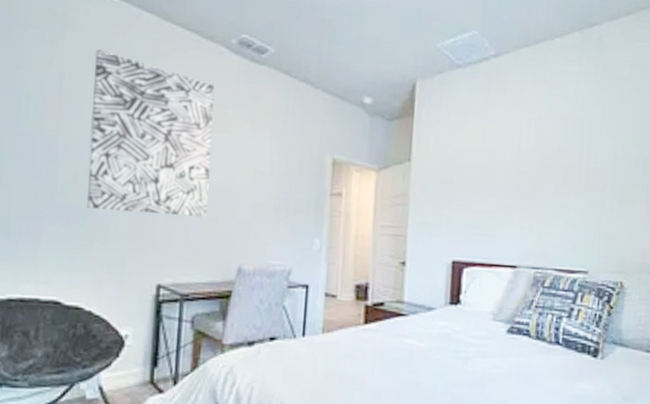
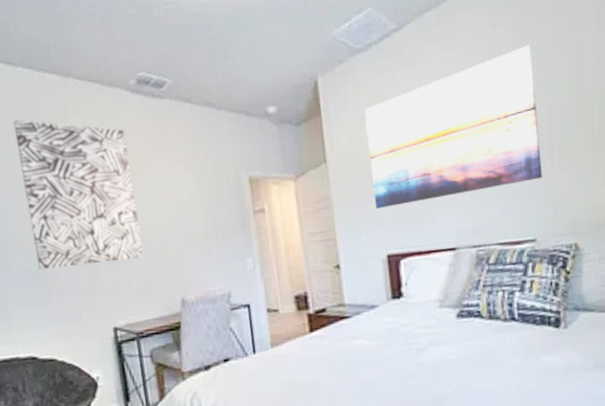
wall art: none [449,97,608,218] -> present [364,44,542,210]

